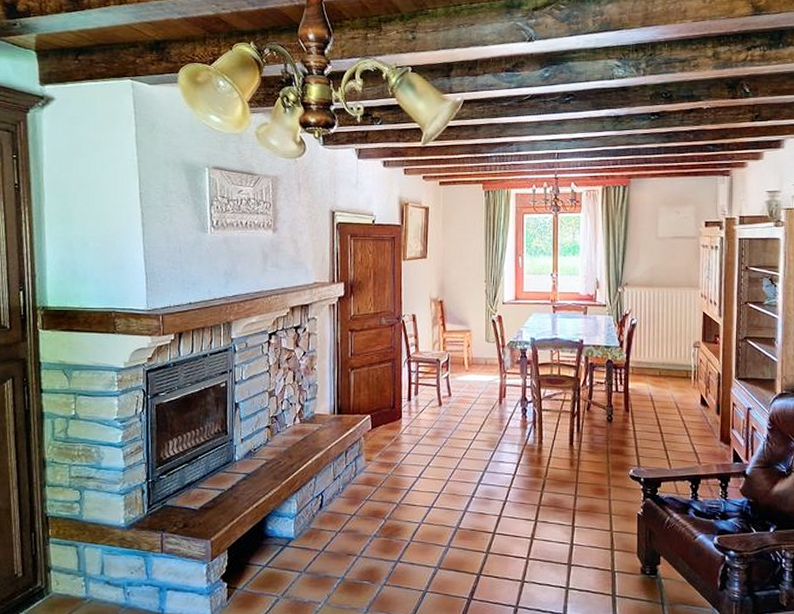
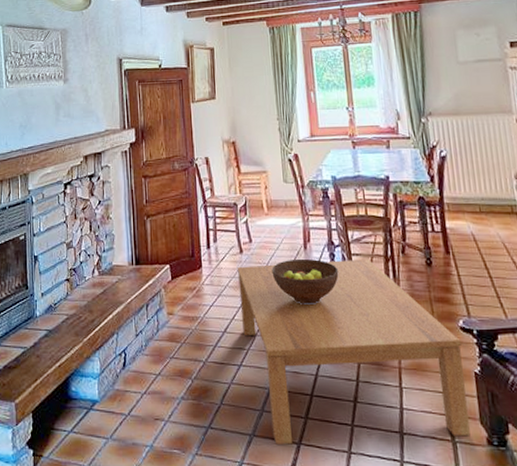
coffee table: none [435,414,629,575] -> present [237,258,470,445]
fruit bowl: none [467,412,529,454] -> present [271,258,339,304]

